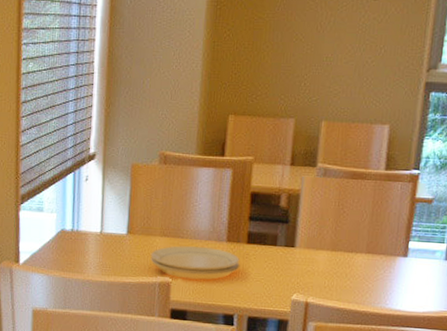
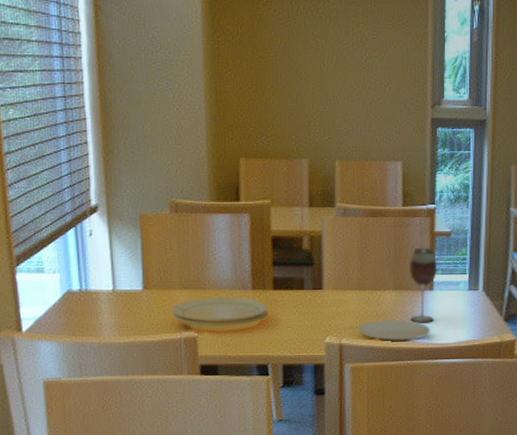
plate: none [326,282,400,305] -> present [359,320,430,341]
wineglass: none [380,213,416,290] -> present [408,247,438,323]

